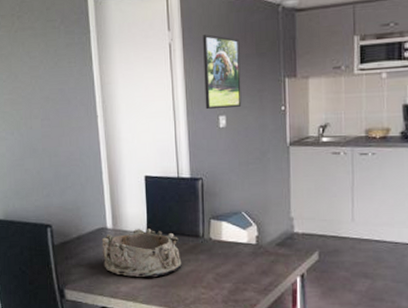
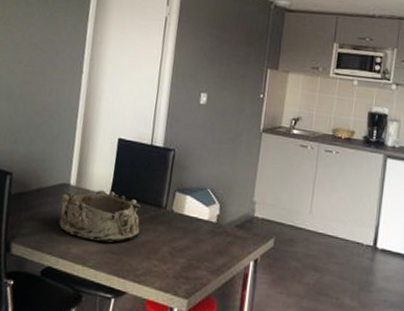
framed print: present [203,34,242,110] -> none [189,16,231,88]

